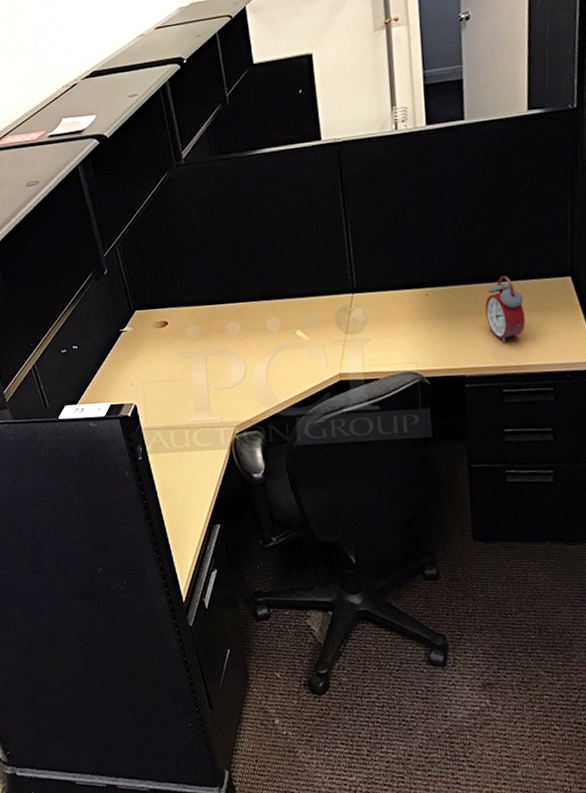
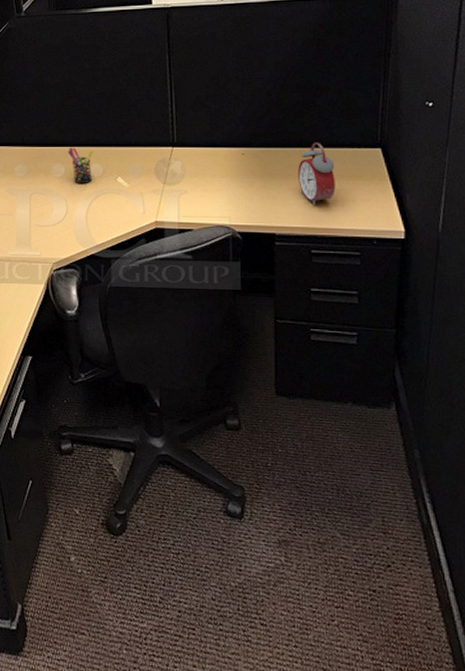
pen holder: none [242,302,270,341] -> present [68,147,94,184]

